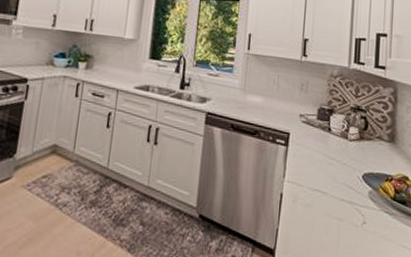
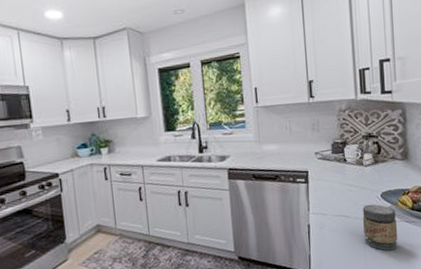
jar: none [339,183,376,243] -> present [362,204,398,251]

